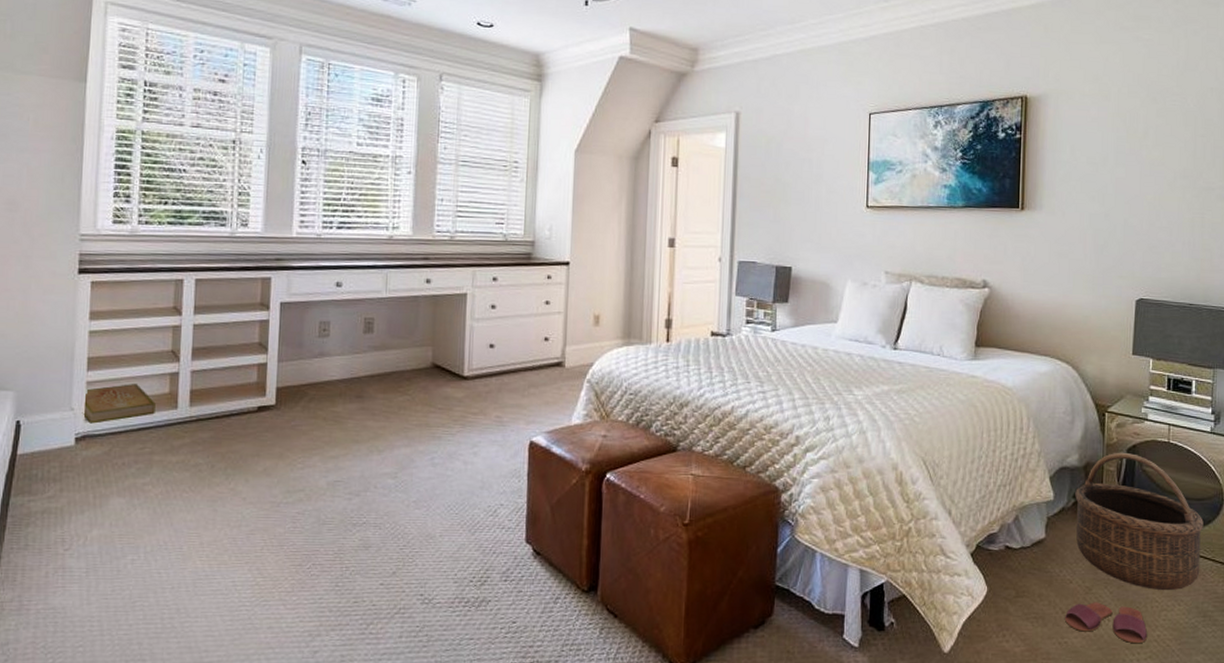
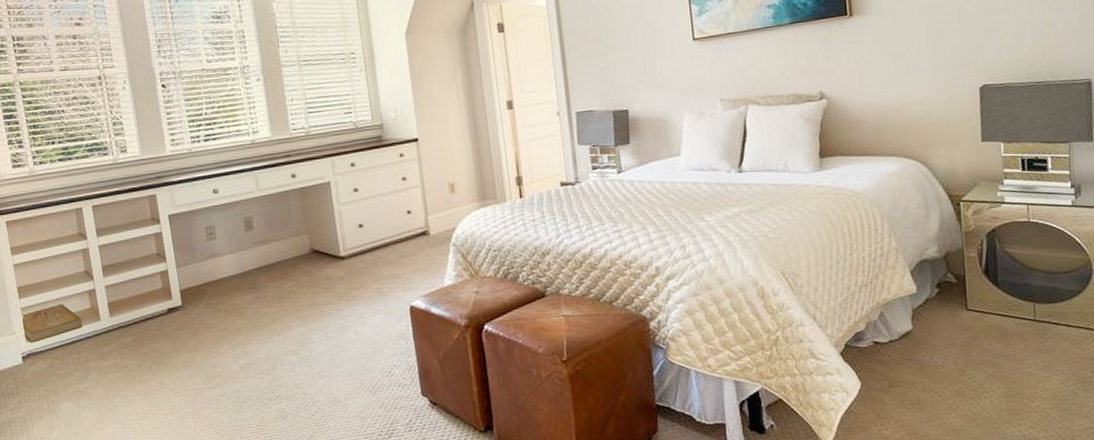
slippers: present [1065,602,1148,644] -> none [941,382,1027,417]
basket: present [1075,452,1204,591] -> none [938,237,1074,364]

